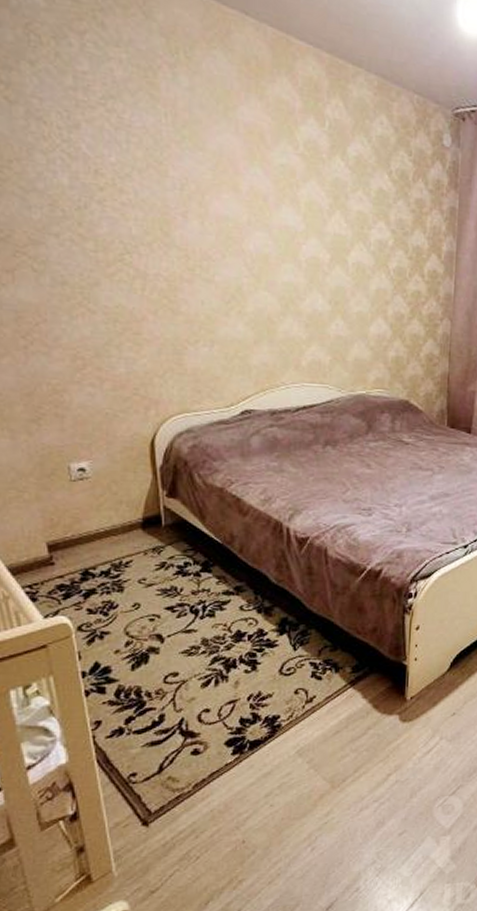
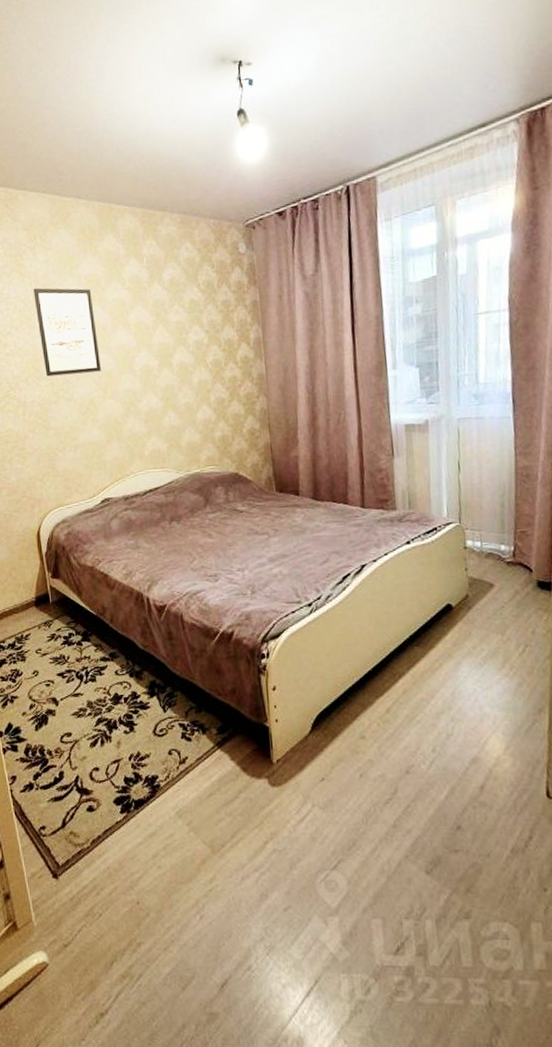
wall art: none [169,121,256,253] -> present [33,287,101,377]

